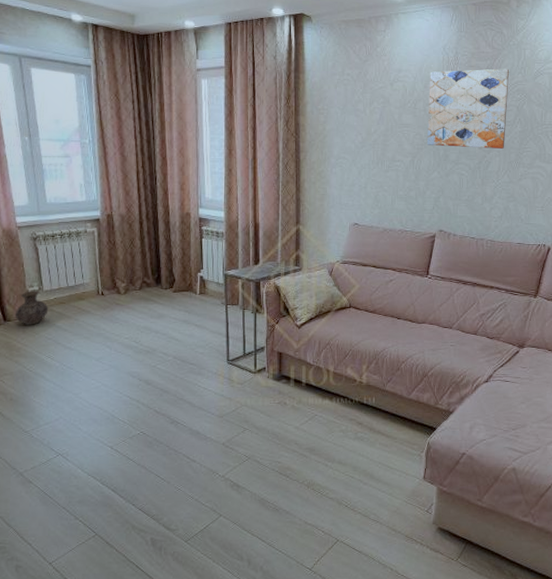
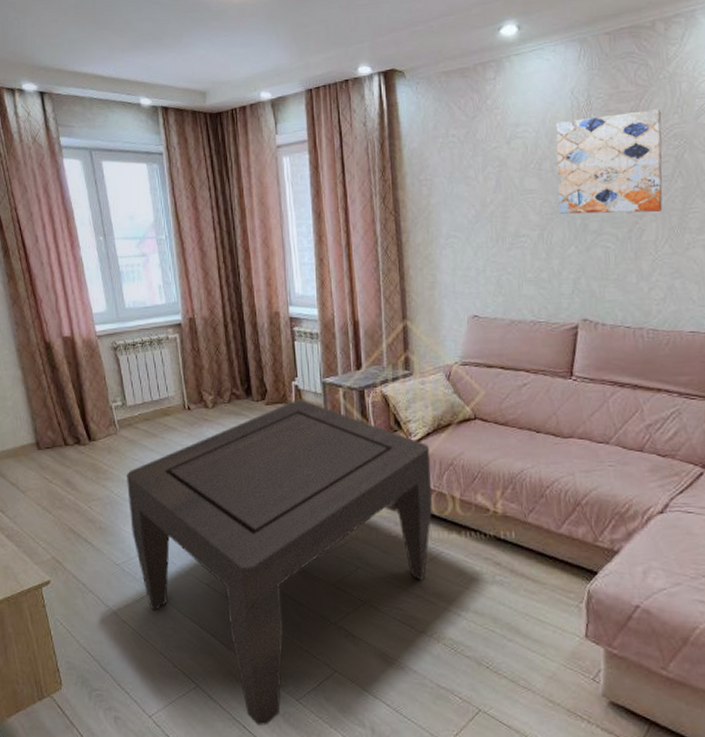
ceramic jug: present [16,291,49,325] -> none [100,406,133,445]
coffee table: none [39,288,311,564] -> present [126,399,432,725]

